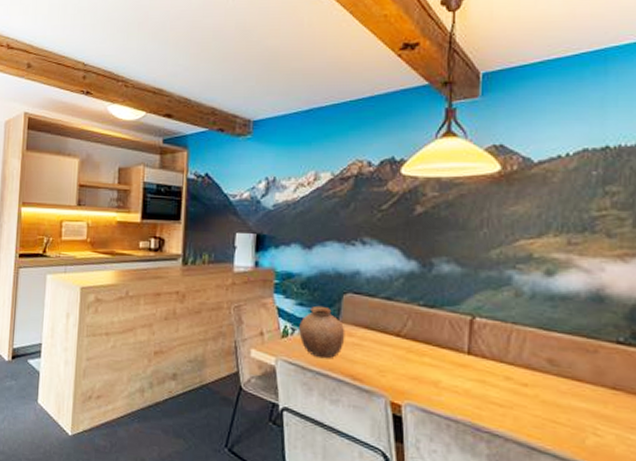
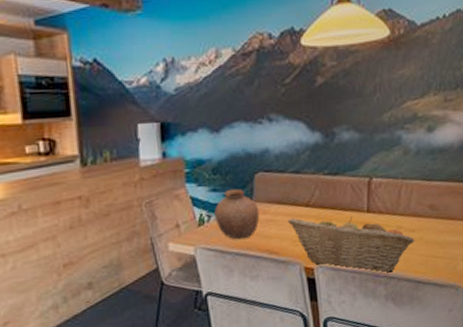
fruit basket: none [375,345,528,431] -> present [288,216,415,274]

